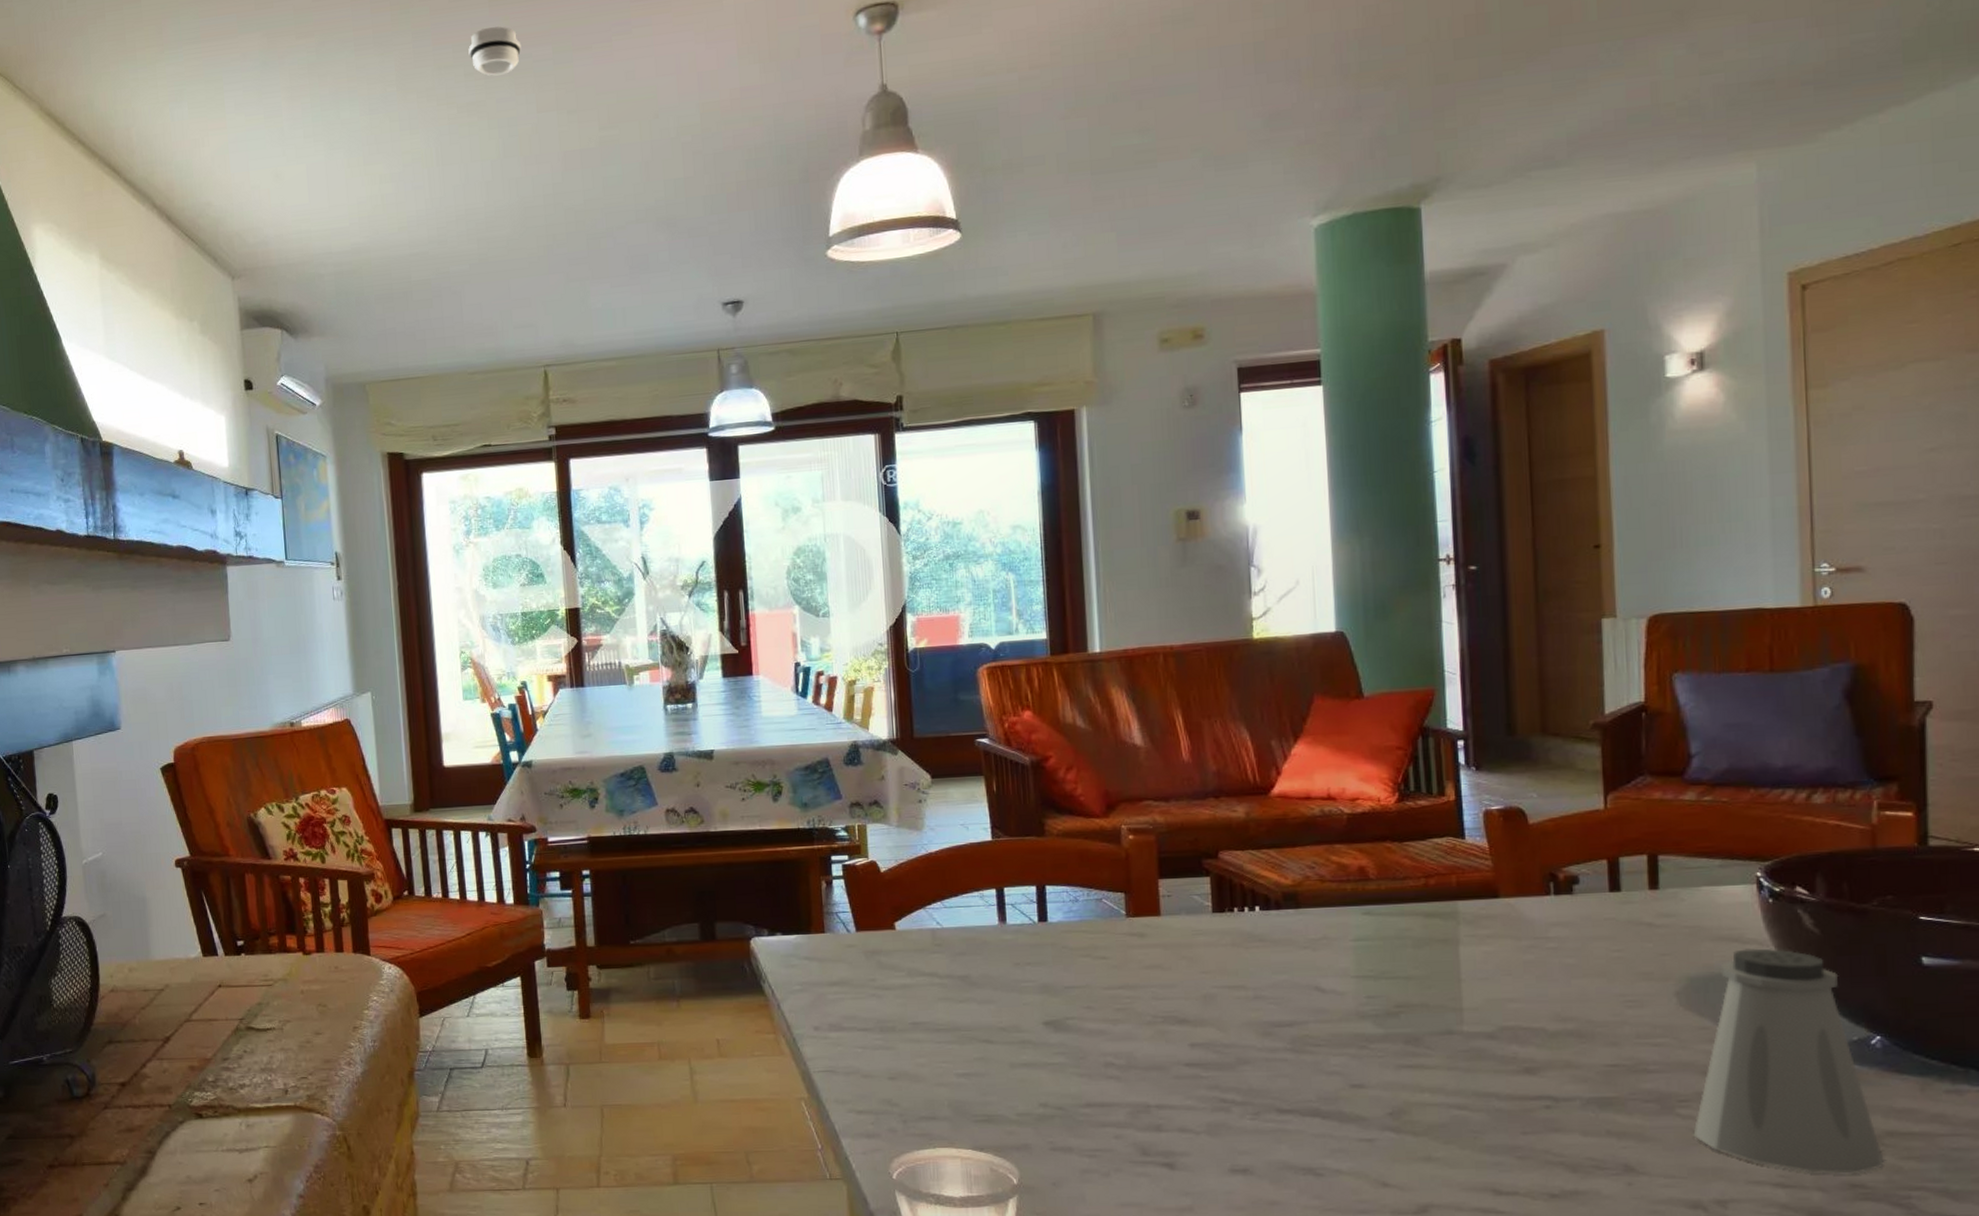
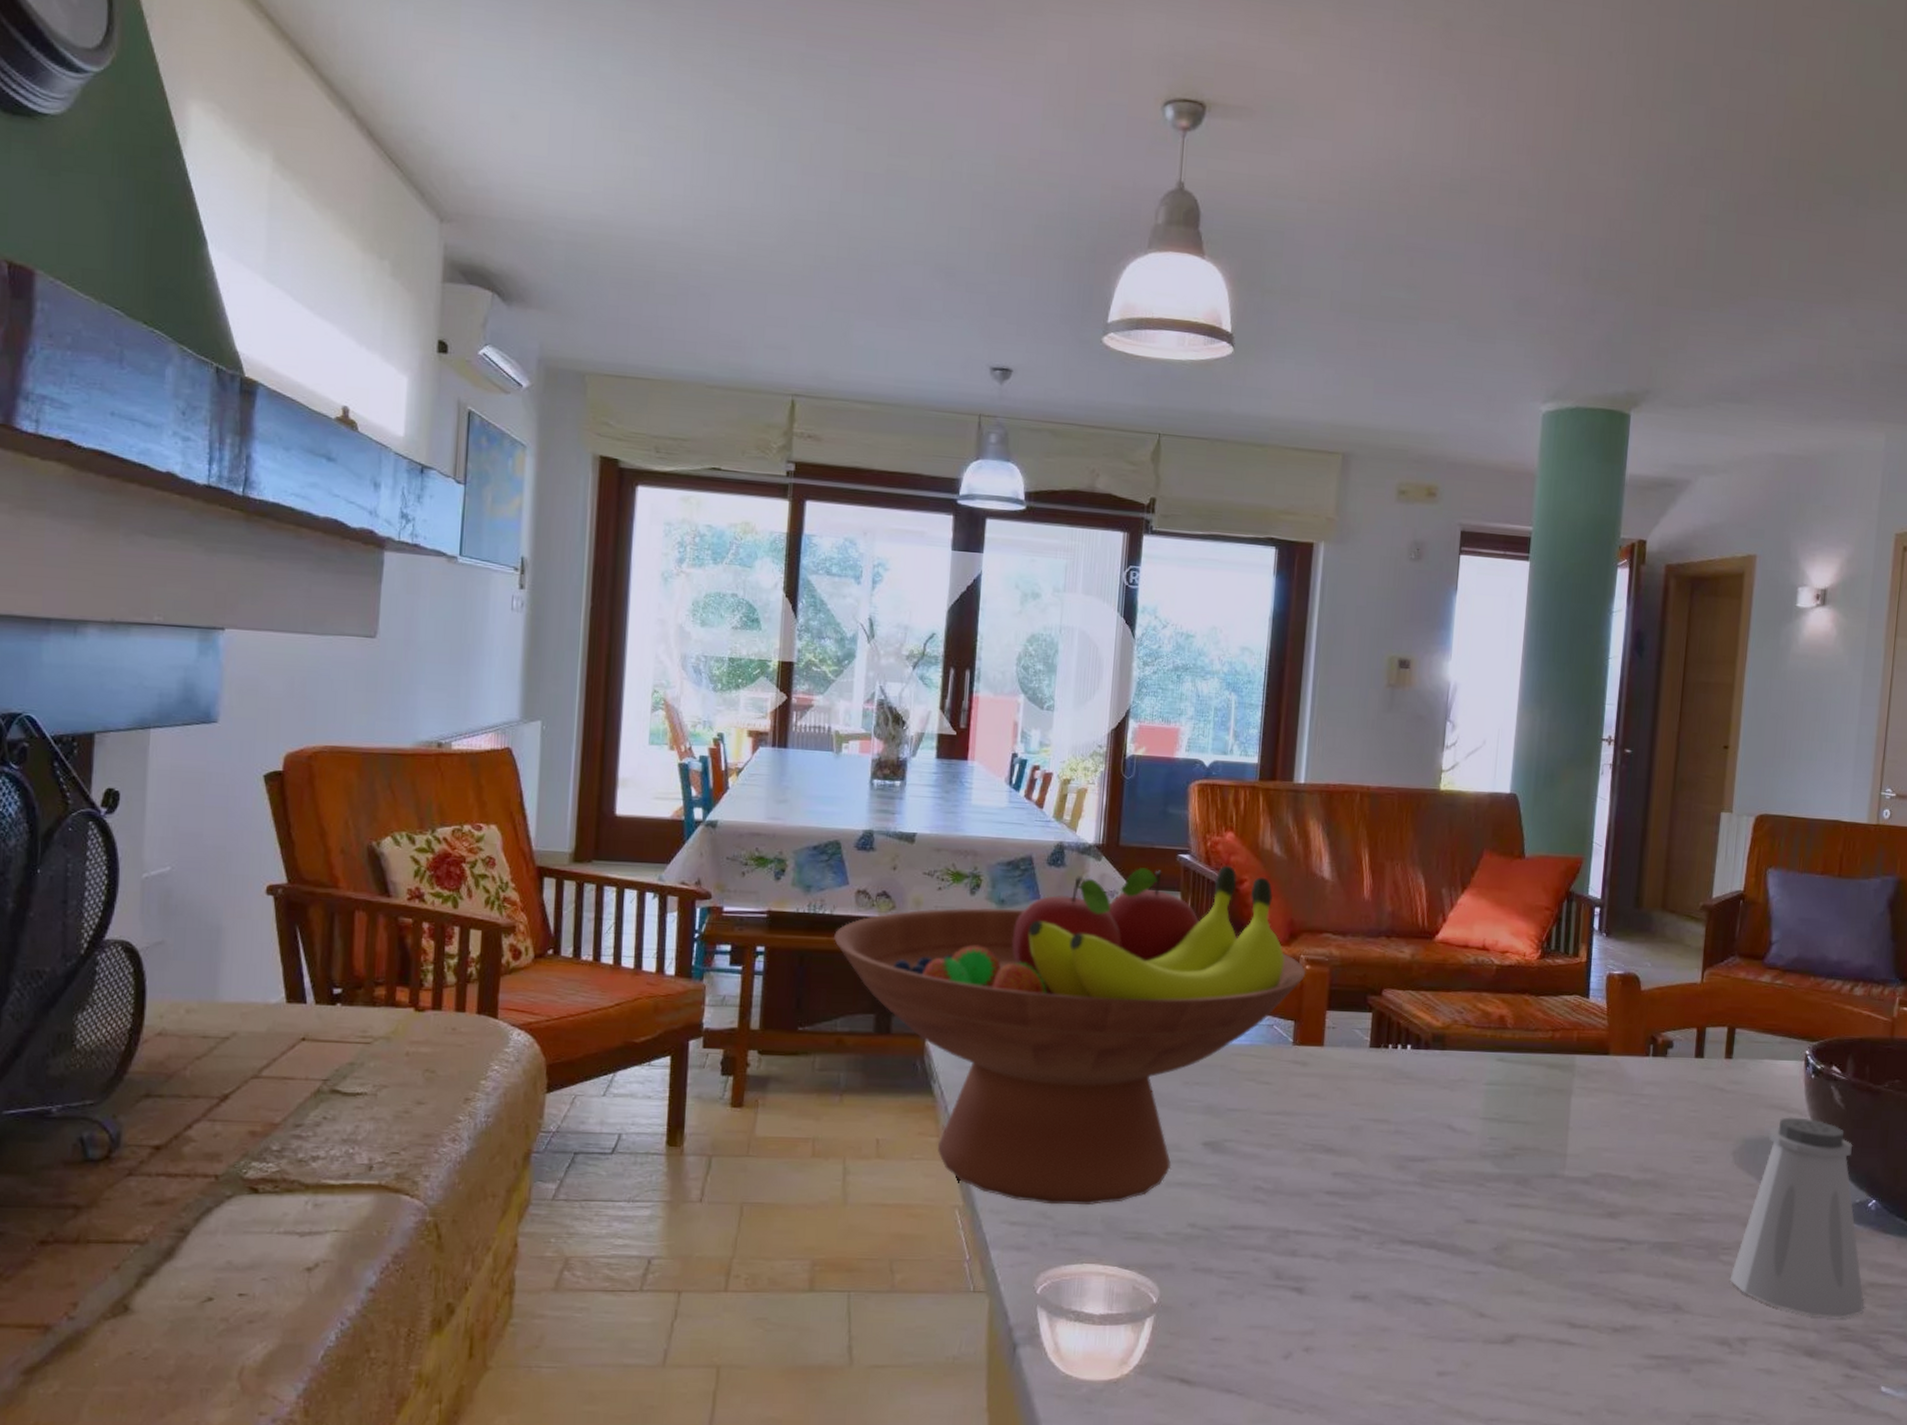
smoke detector: present [468,26,522,76] -> none [757,15,817,71]
fruit bowl: none [651,744,1130,1092] -> present [834,865,1306,1205]

